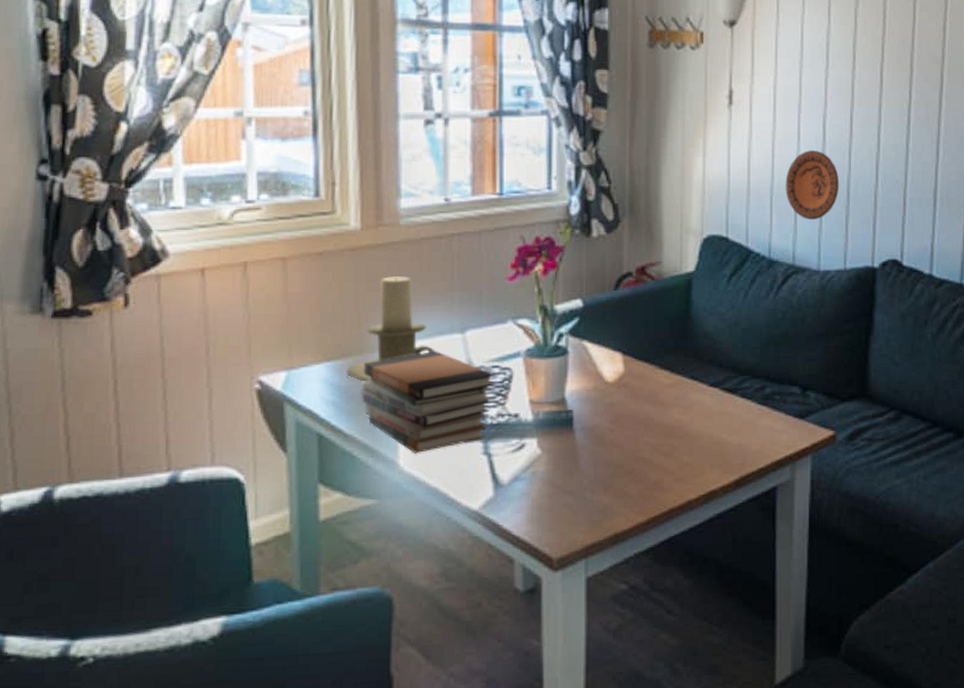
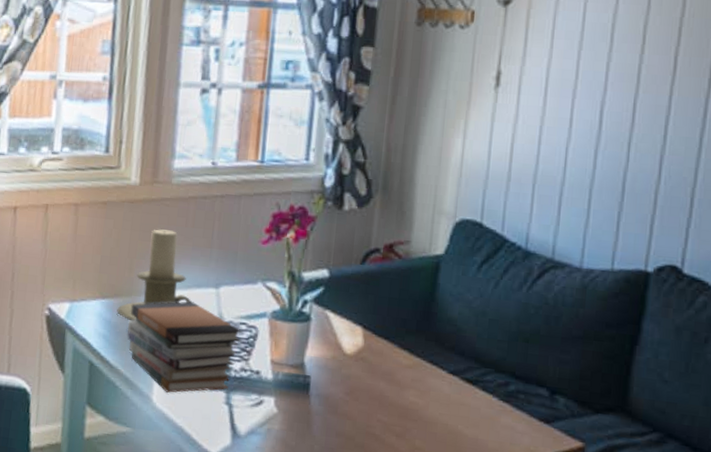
decorative plate: present [785,150,840,221] -> none [550,138,614,214]

